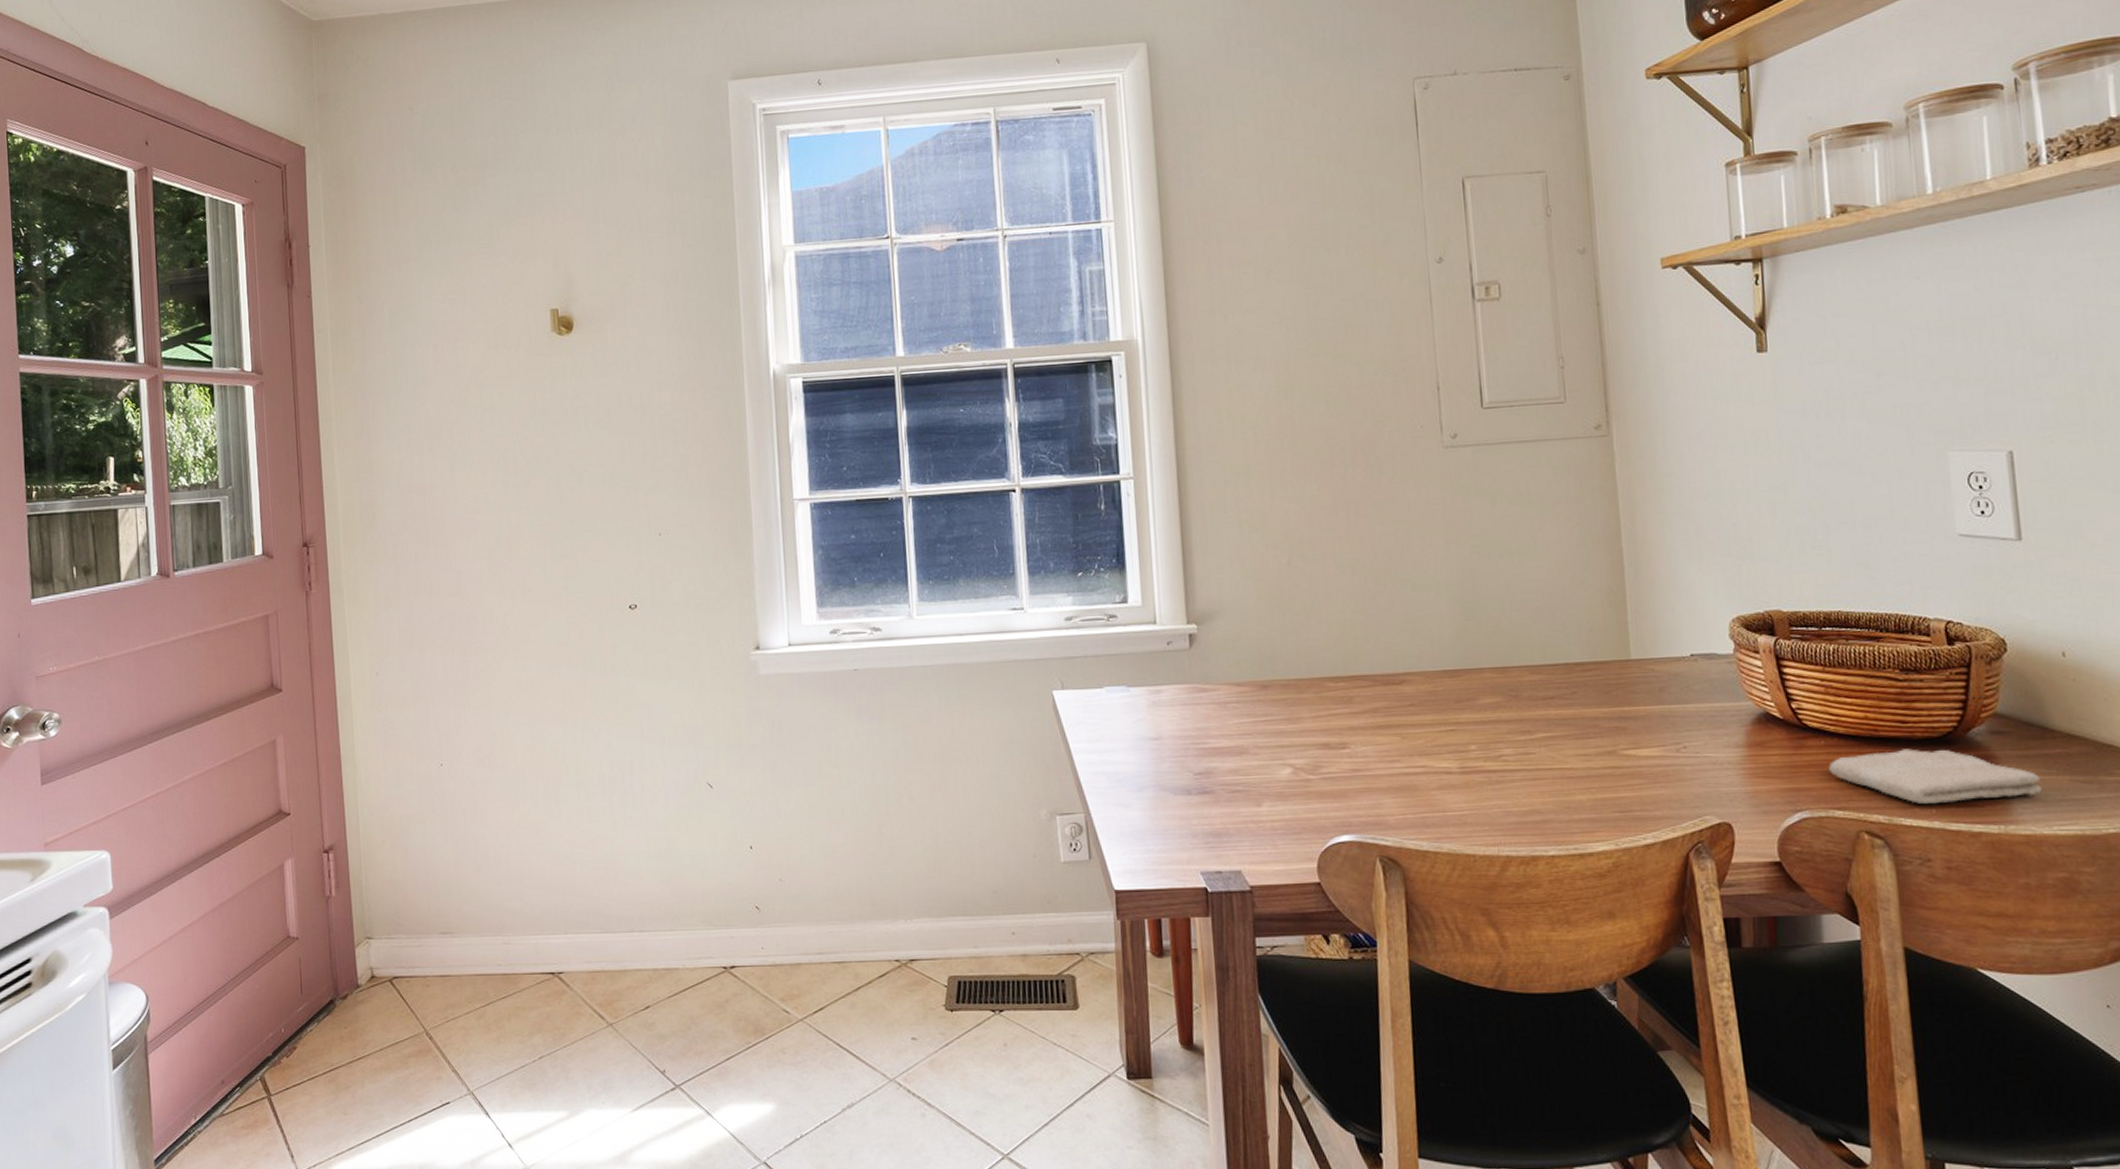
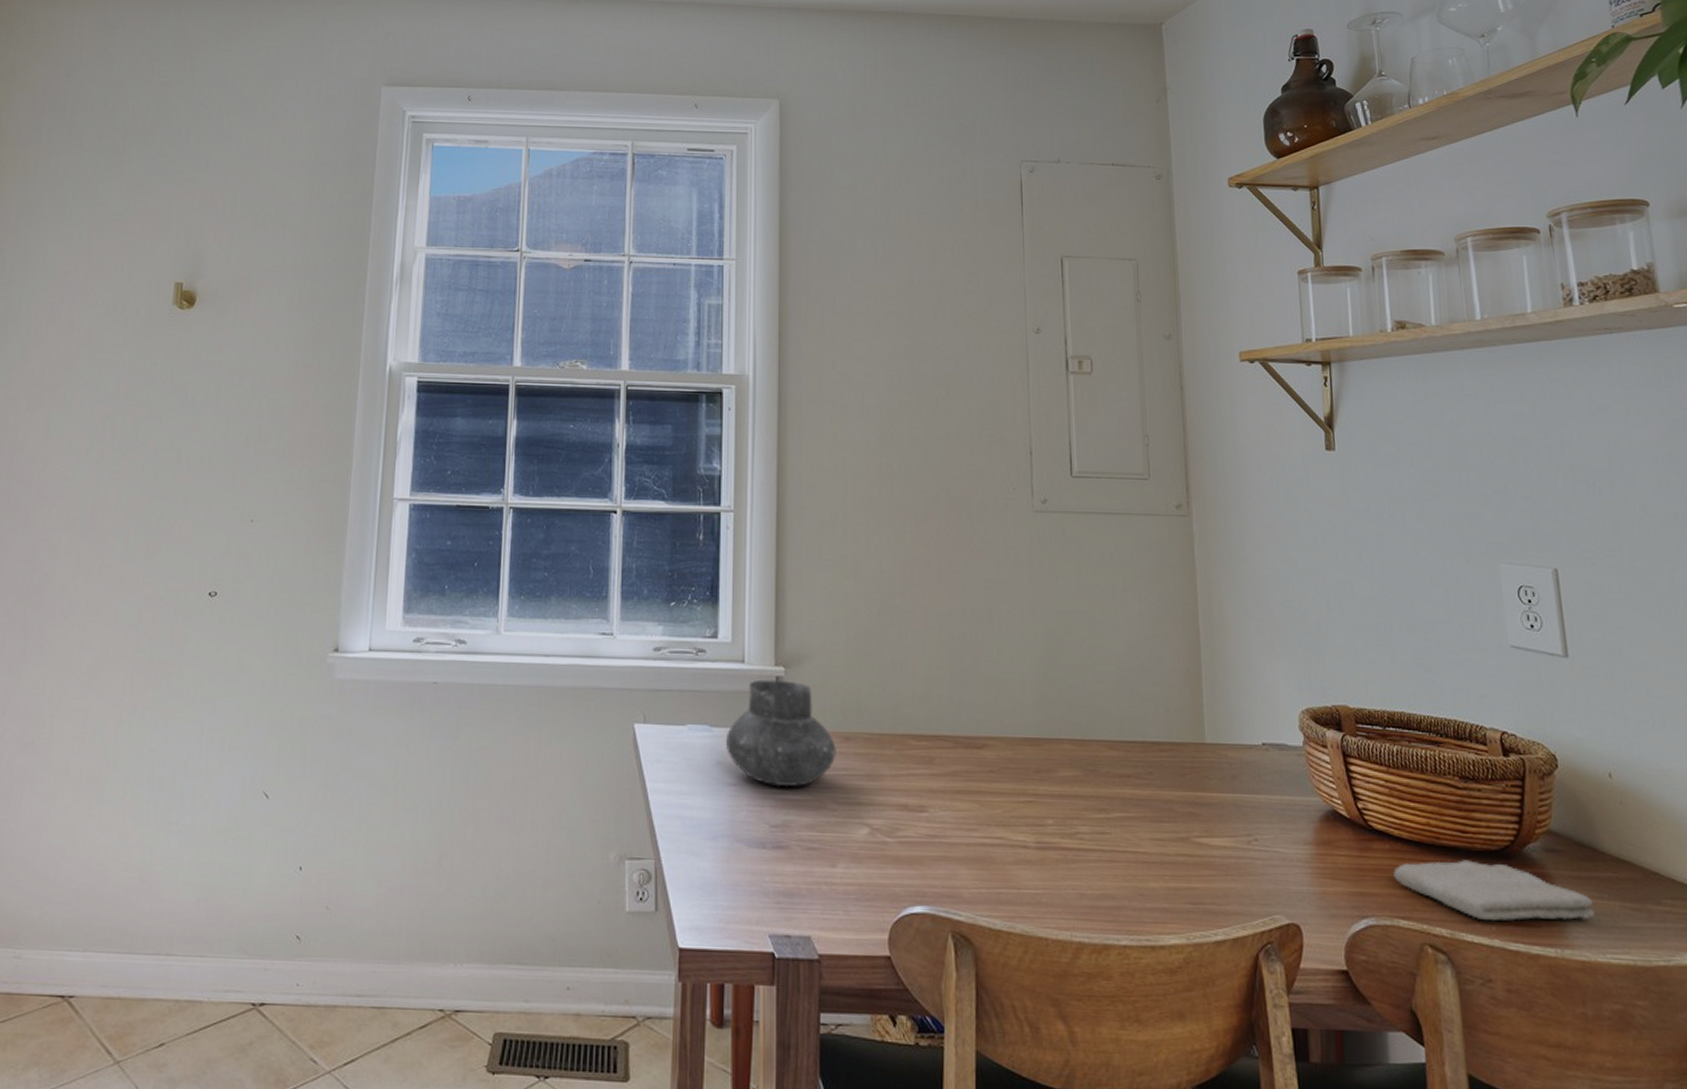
vase: none [1143,637,1255,738] -> present [725,679,836,788]

